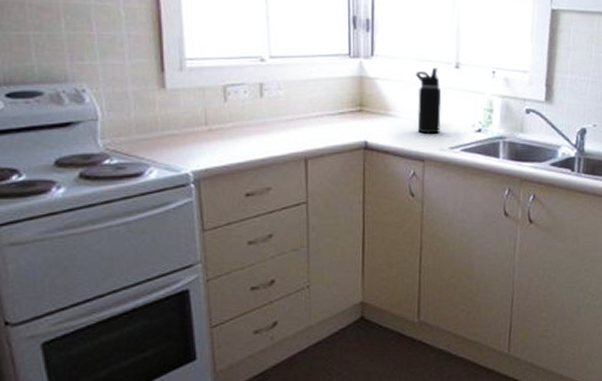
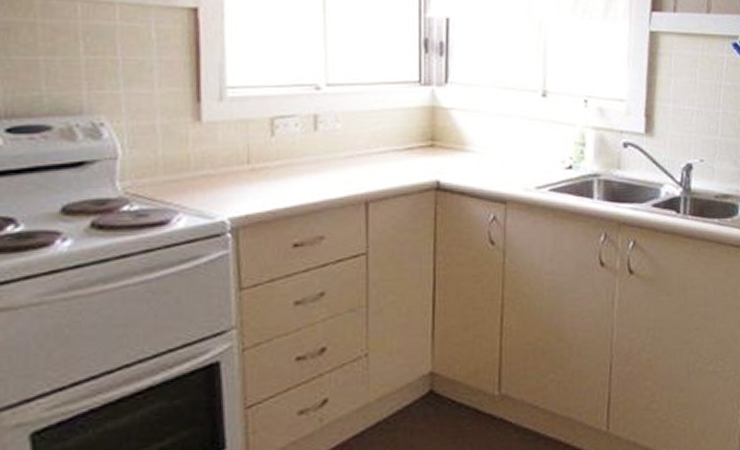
water bottle: present [416,68,442,134] -> none [497,96,527,171]

